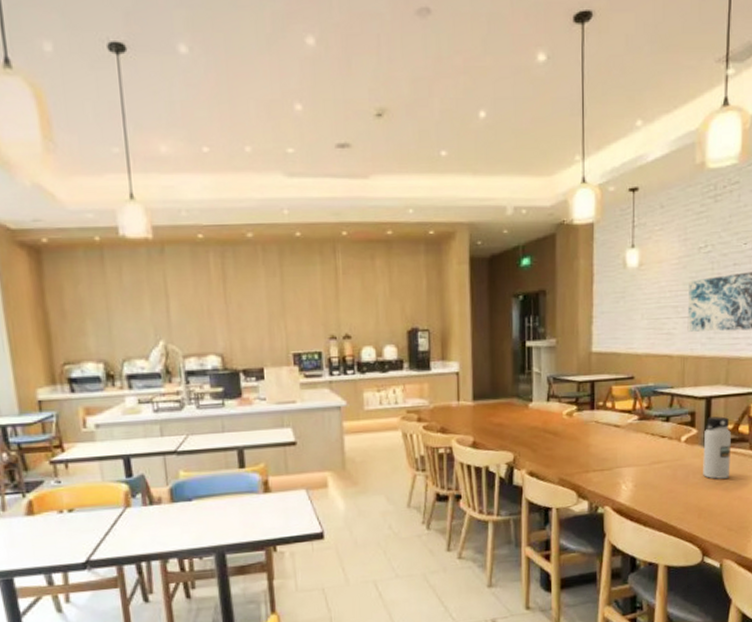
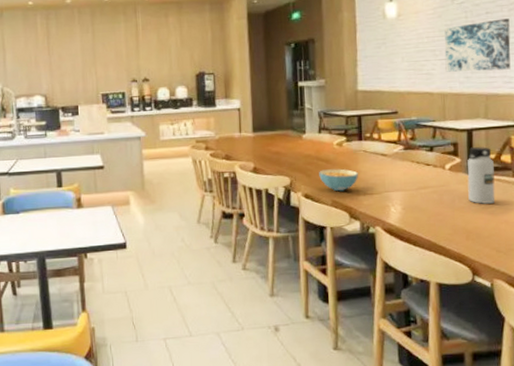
cereal bowl: none [546,442,588,468] -> present [319,169,358,192]

